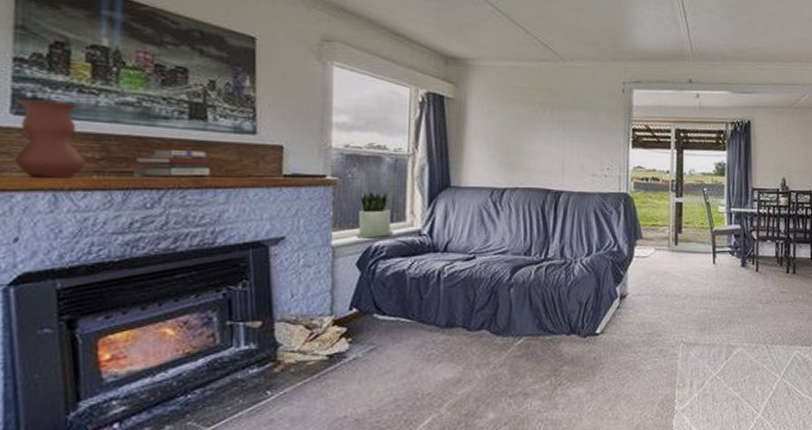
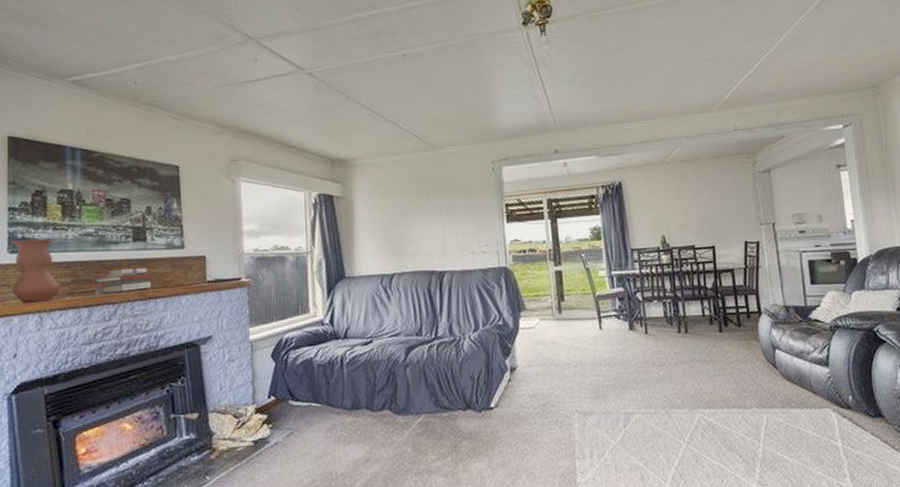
planter: present [356,191,394,238] -> none [269,287,301,332]

